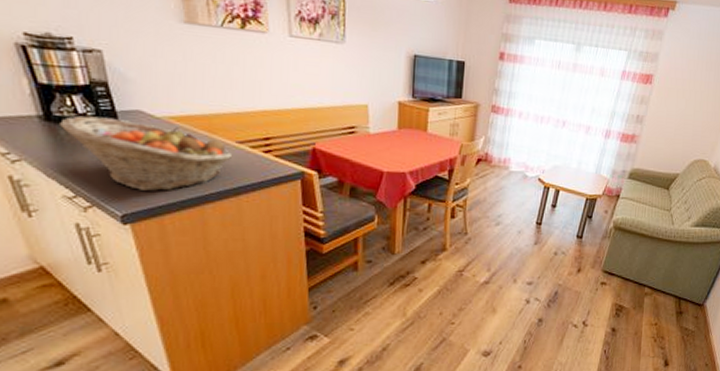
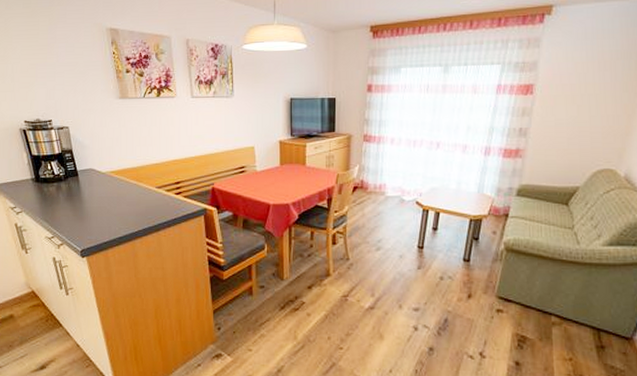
fruit basket: present [58,116,233,191] -> none [43,176,154,230]

